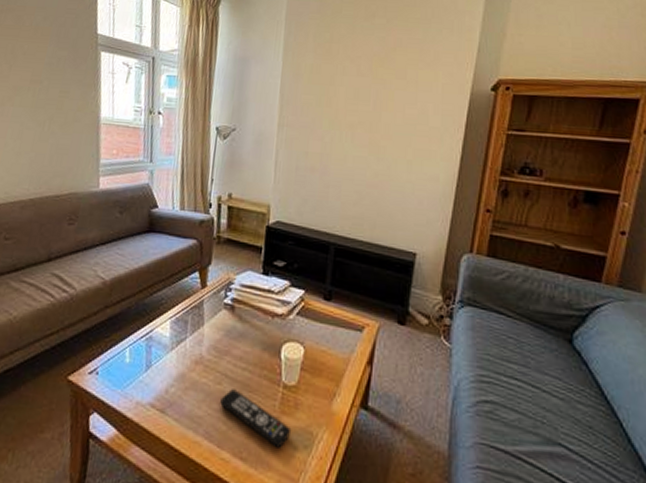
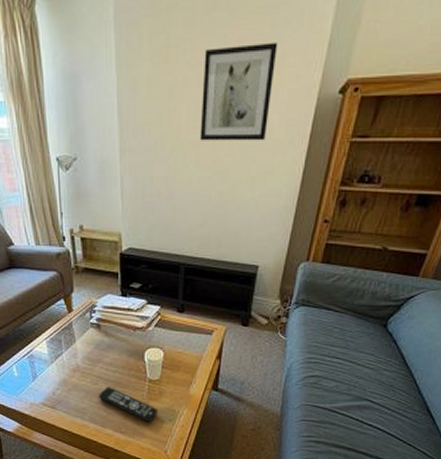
wall art: none [356,45,431,127] -> present [200,42,278,141]

